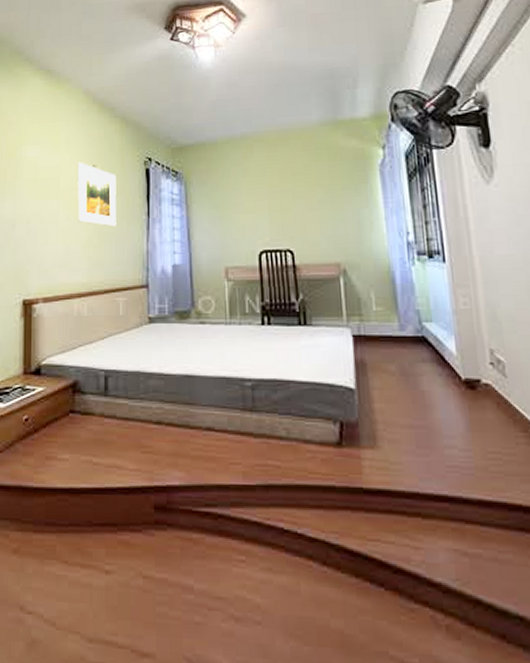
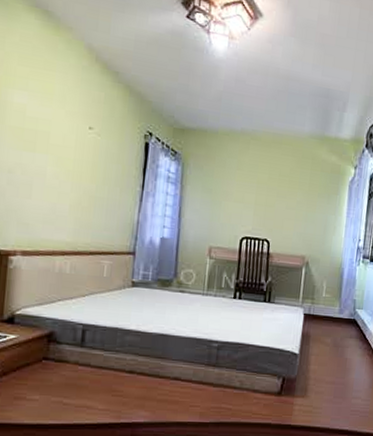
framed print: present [77,162,117,227] -> none [67,120,114,193]

